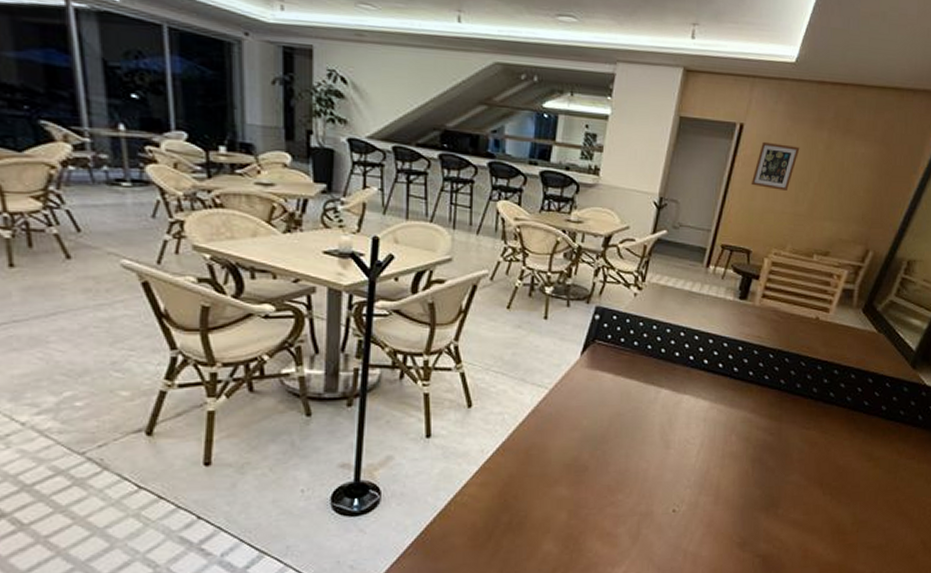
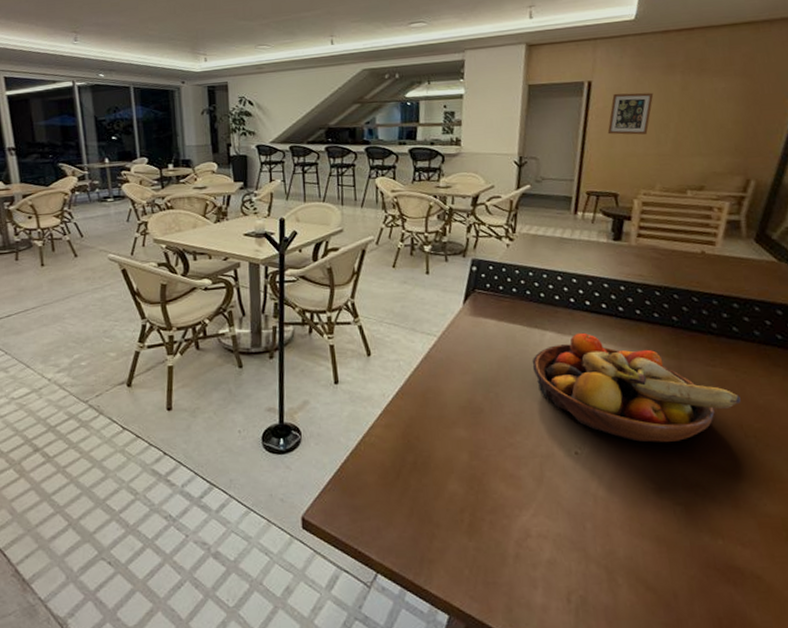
fruit bowl: none [643,391,825,500] -> present [532,332,741,443]

